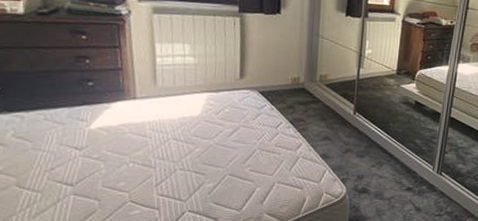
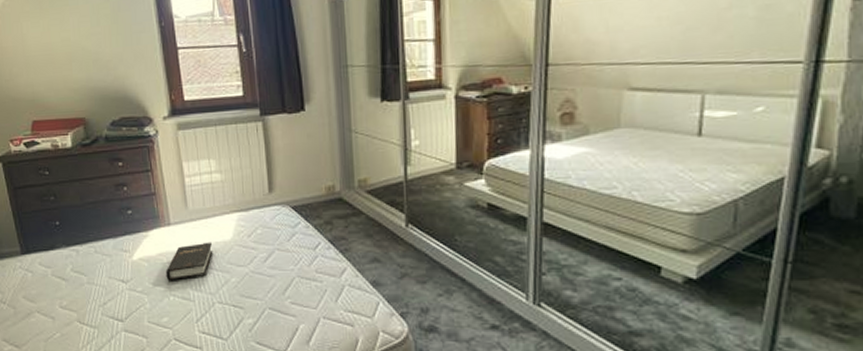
hardback book: none [126,116,180,150] -> present [165,242,213,281]

